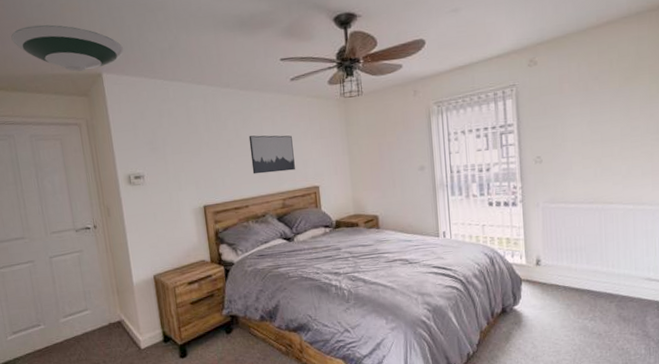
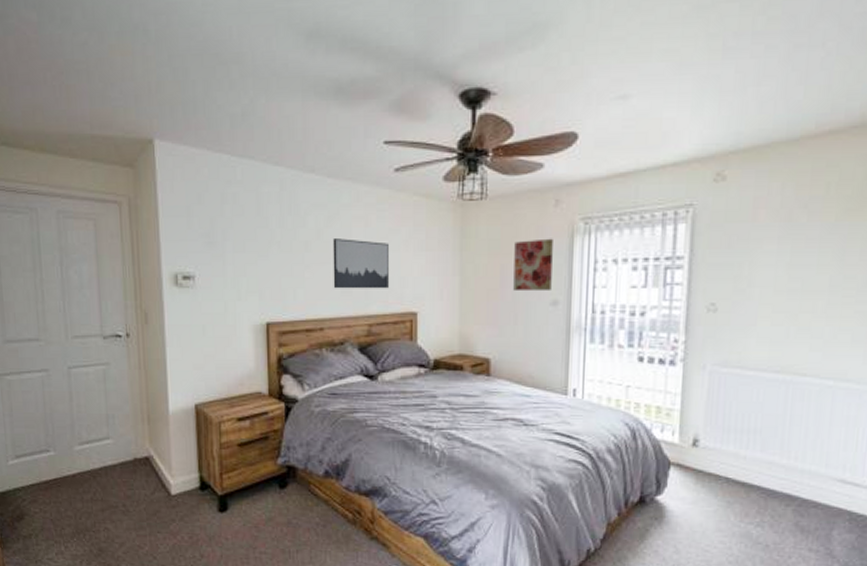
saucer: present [11,24,124,72] -> none [44,69,183,134]
wall art: none [387,120,418,163] -> present [513,238,553,292]

